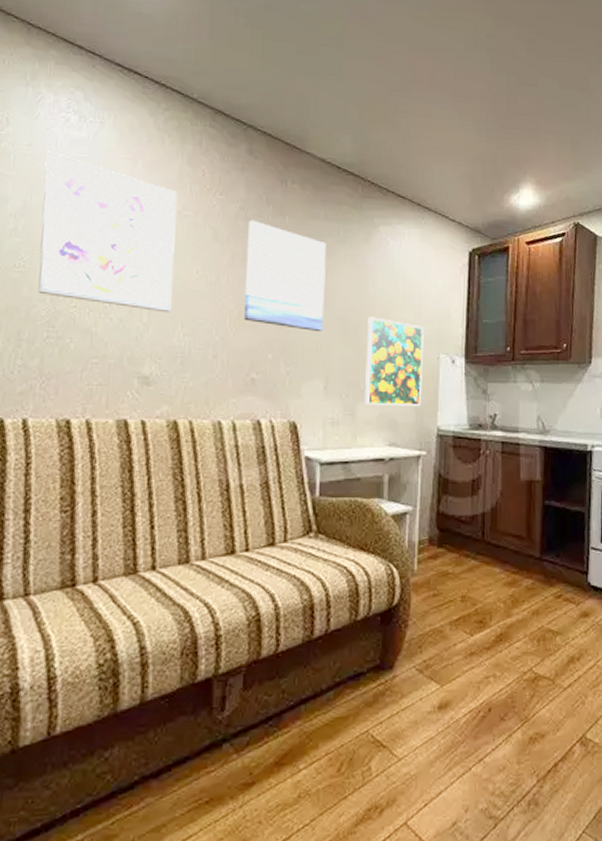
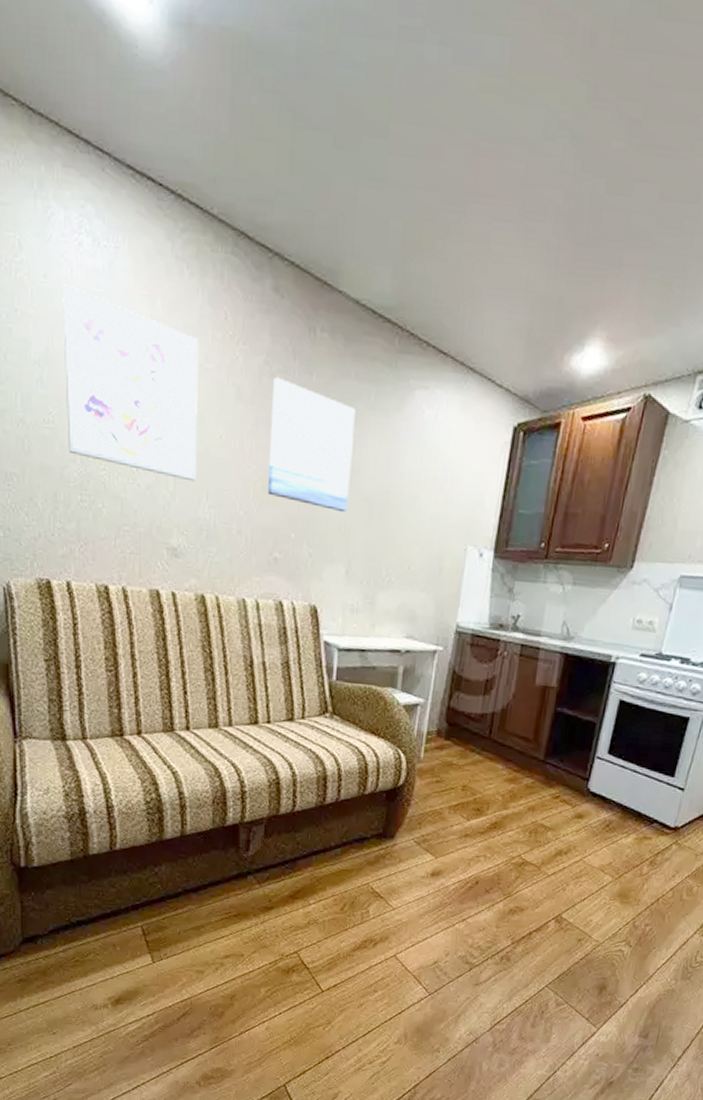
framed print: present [365,316,424,407] -> none [385,498,454,601]

